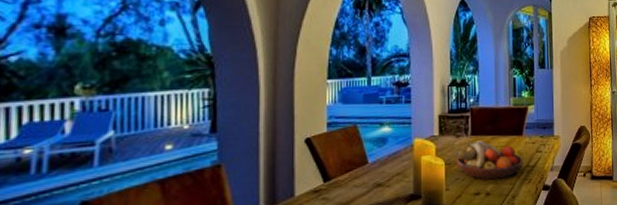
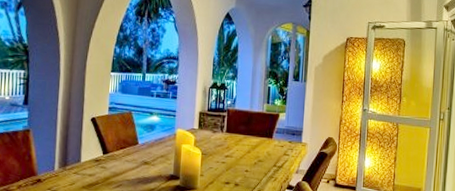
fruit bowl: present [455,140,523,180] -> none [211,137,271,173]

